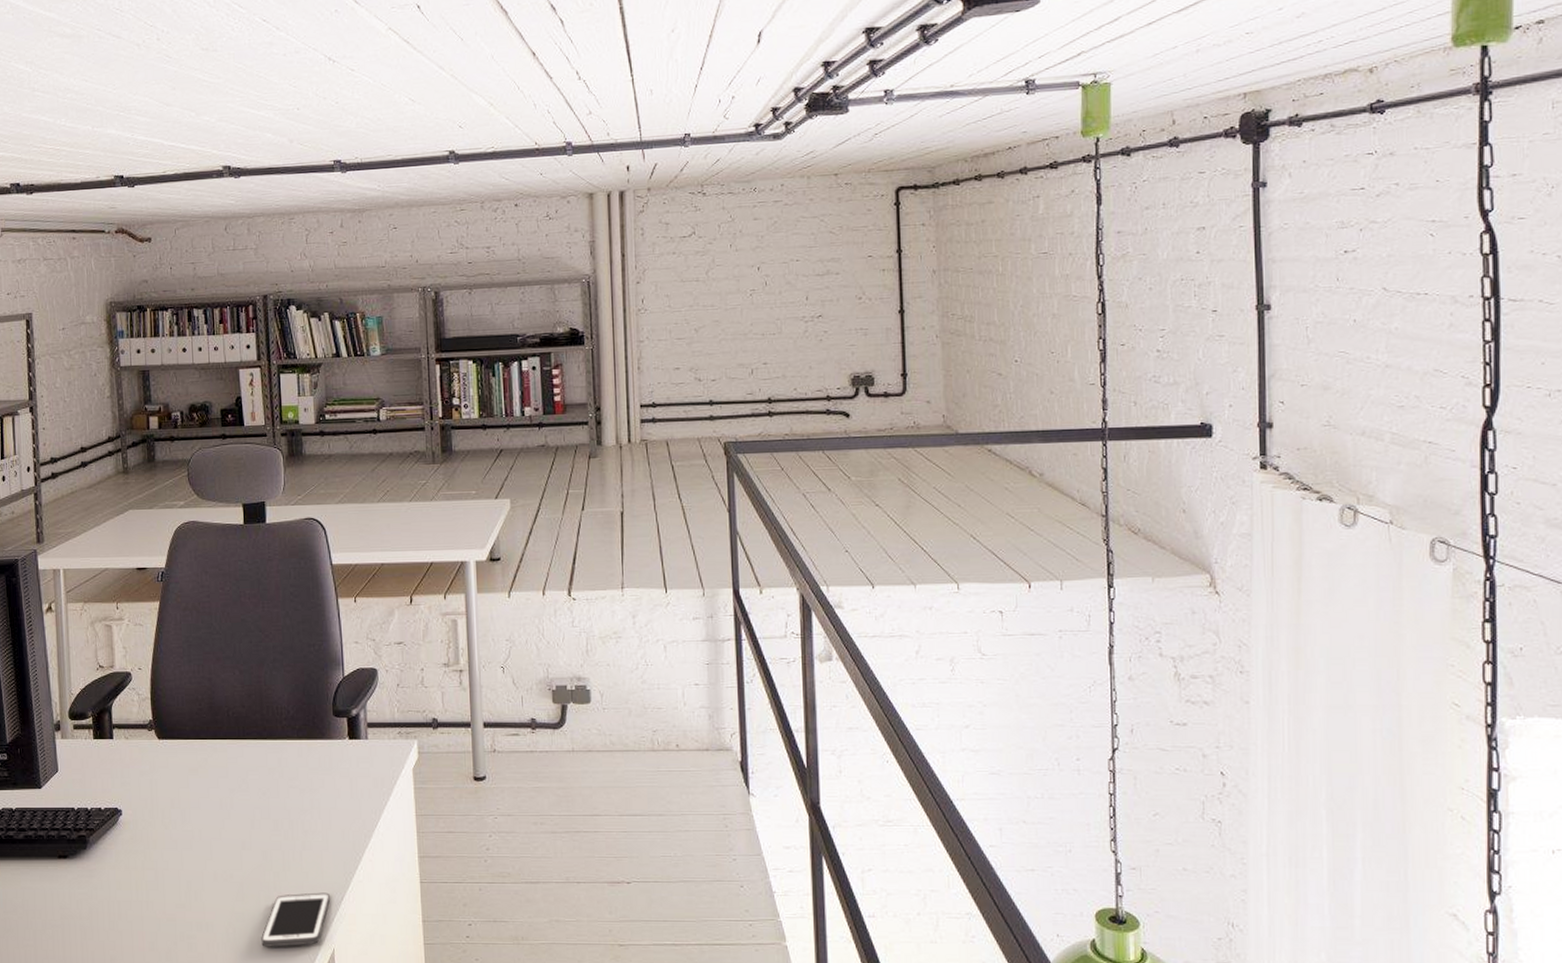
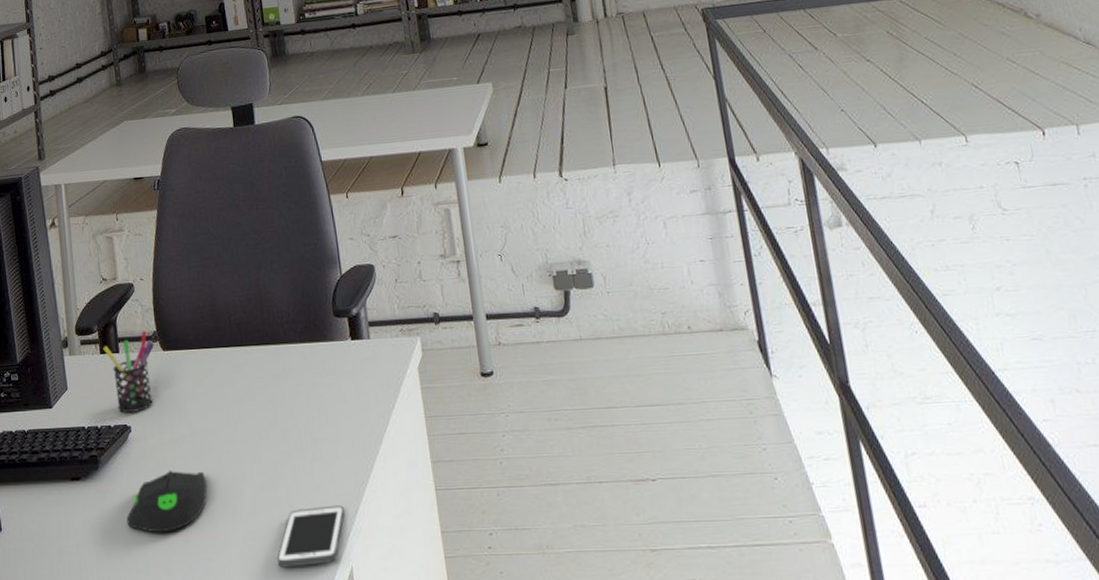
pen holder: none [96,718,150,796] -> present [103,330,155,413]
computer mouse: none [113,852,196,911] -> present [126,470,207,533]

